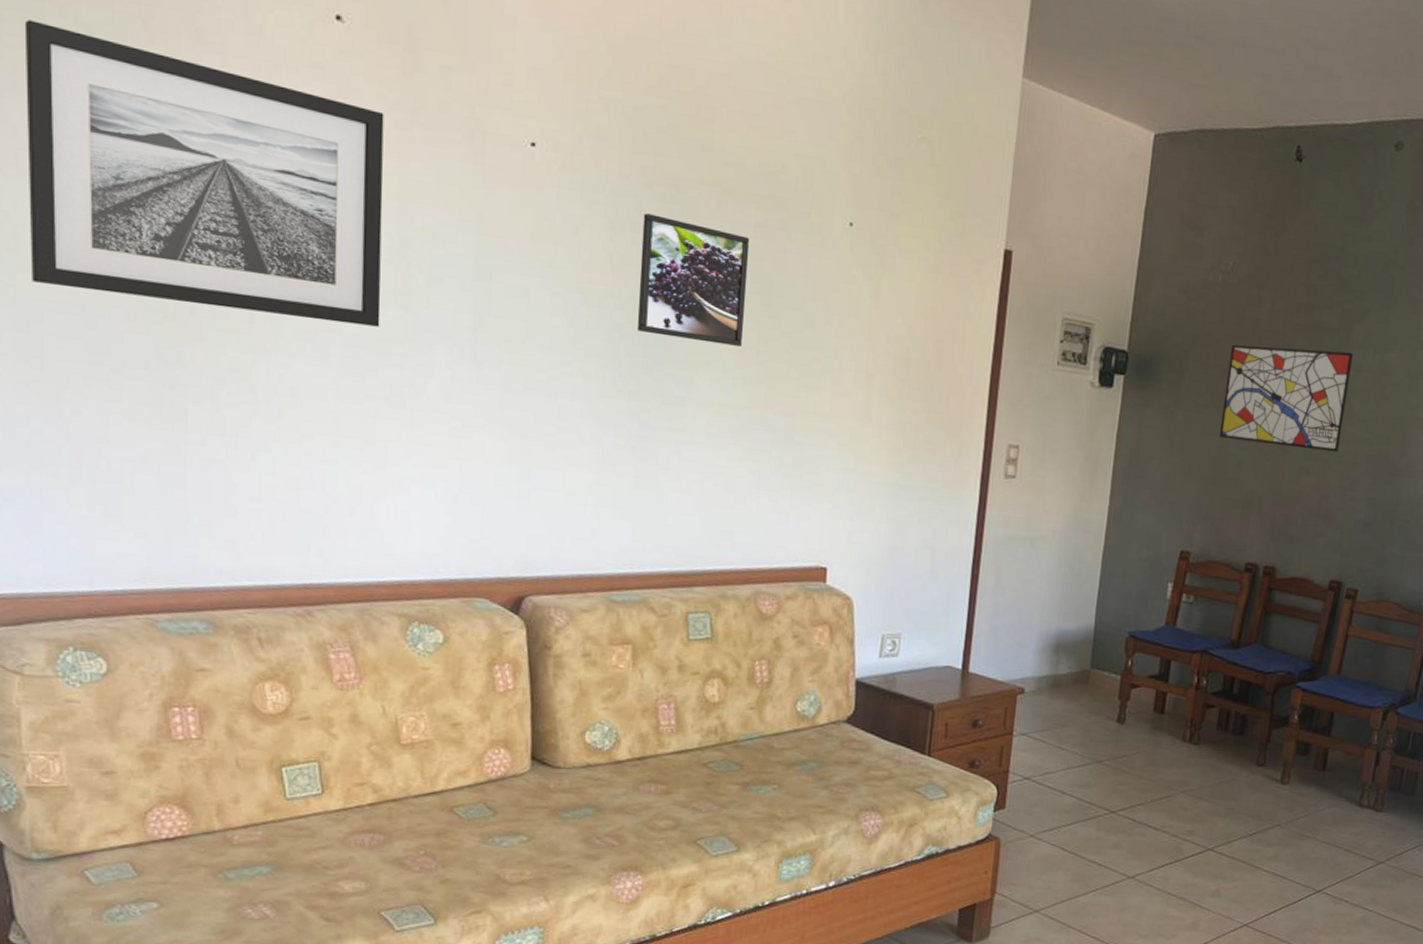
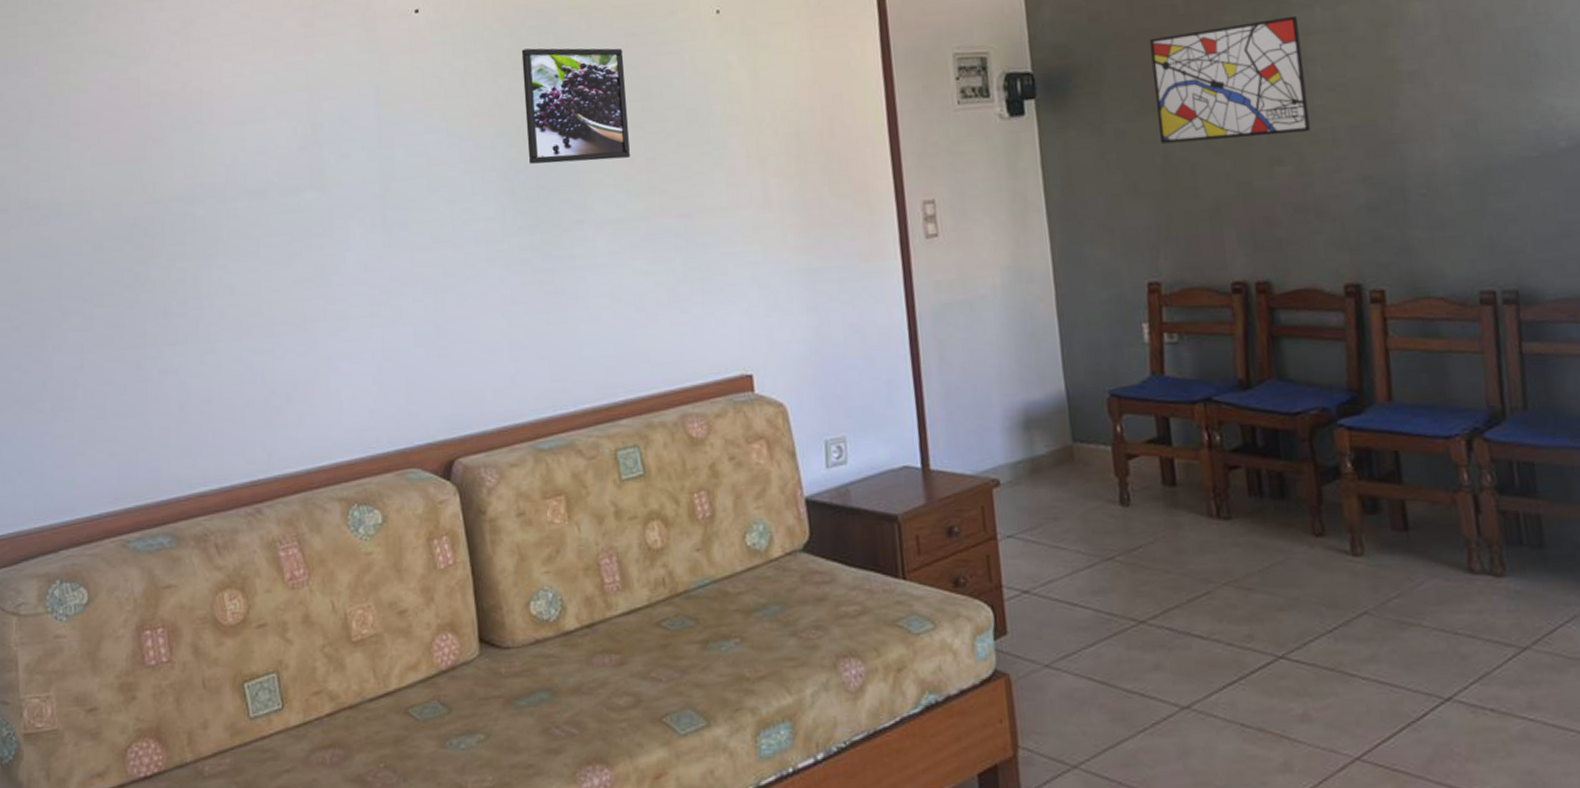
wall art: present [24,20,384,327] -> none [13,11,301,234]

